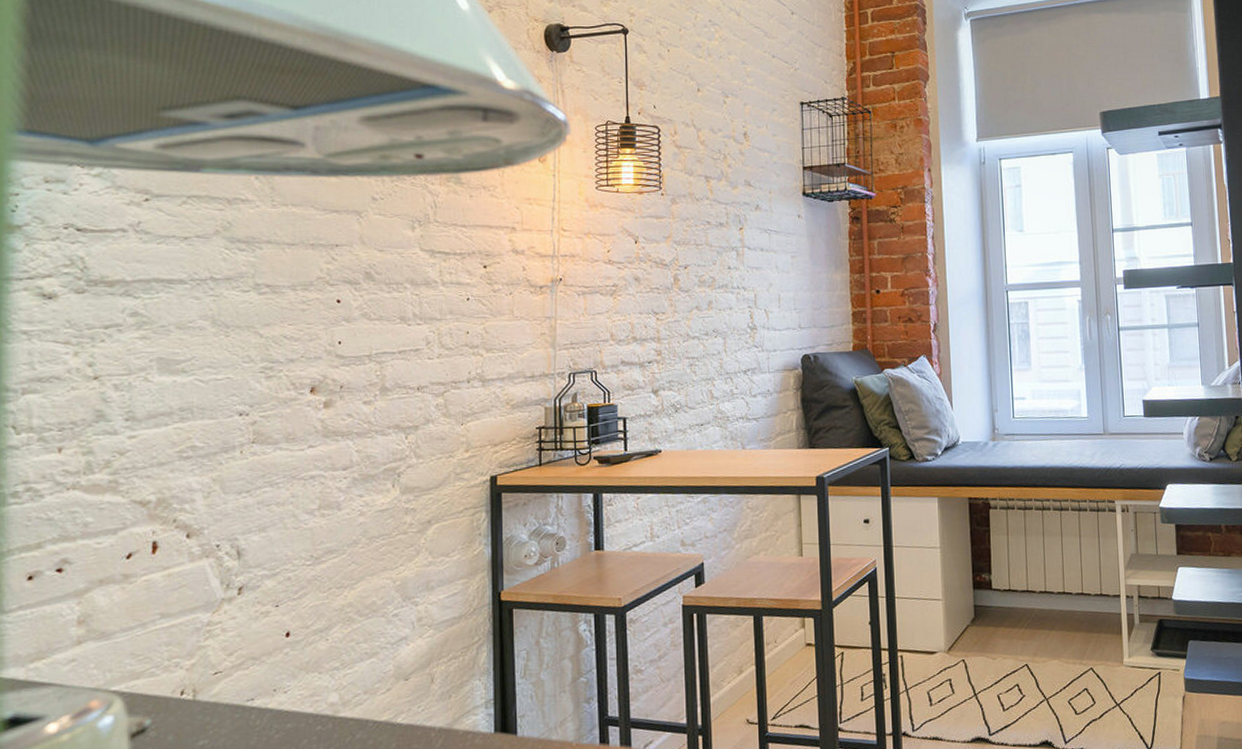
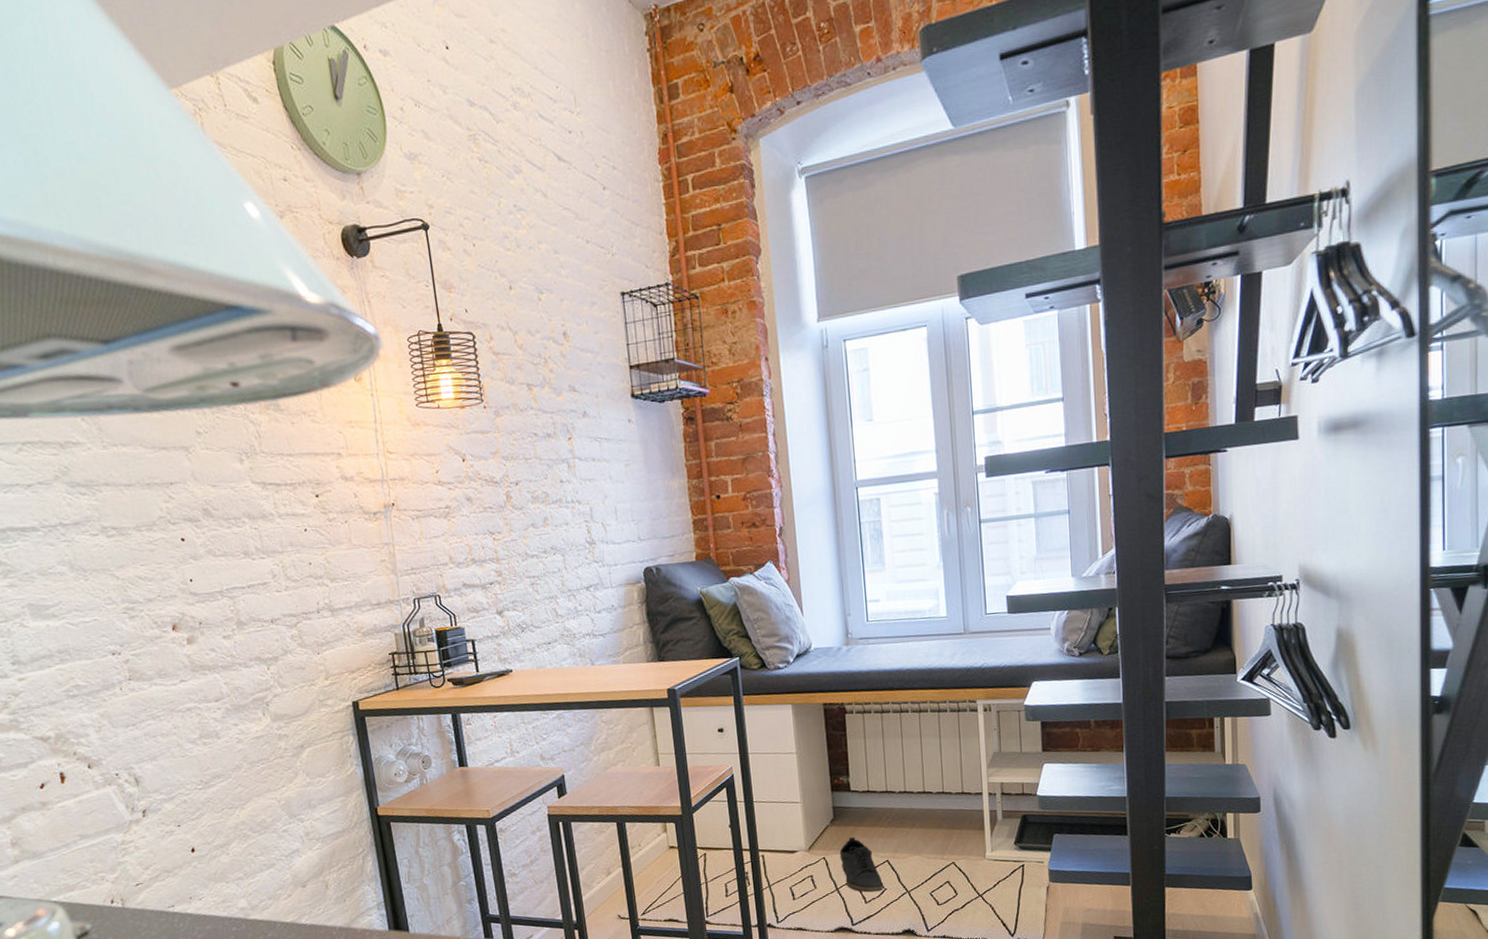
shoe: none [979,638,1022,699] -> present [839,836,883,893]

